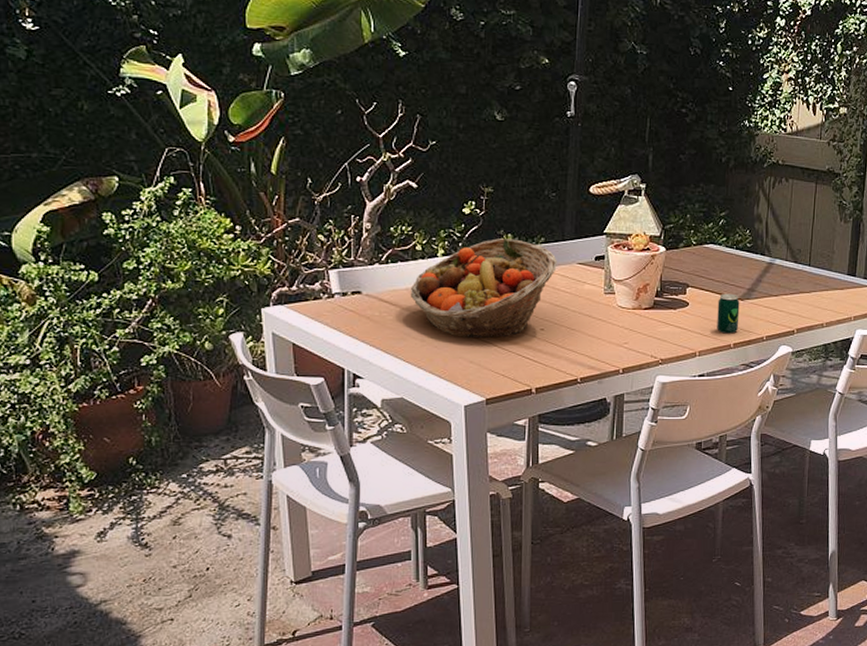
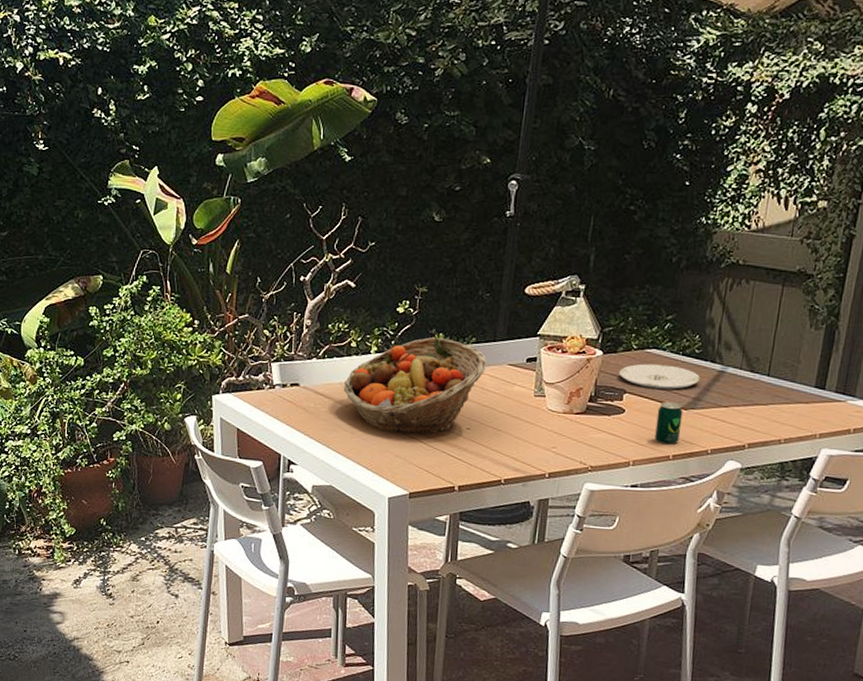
plate: none [681,258,753,282] -> present [619,363,701,390]

